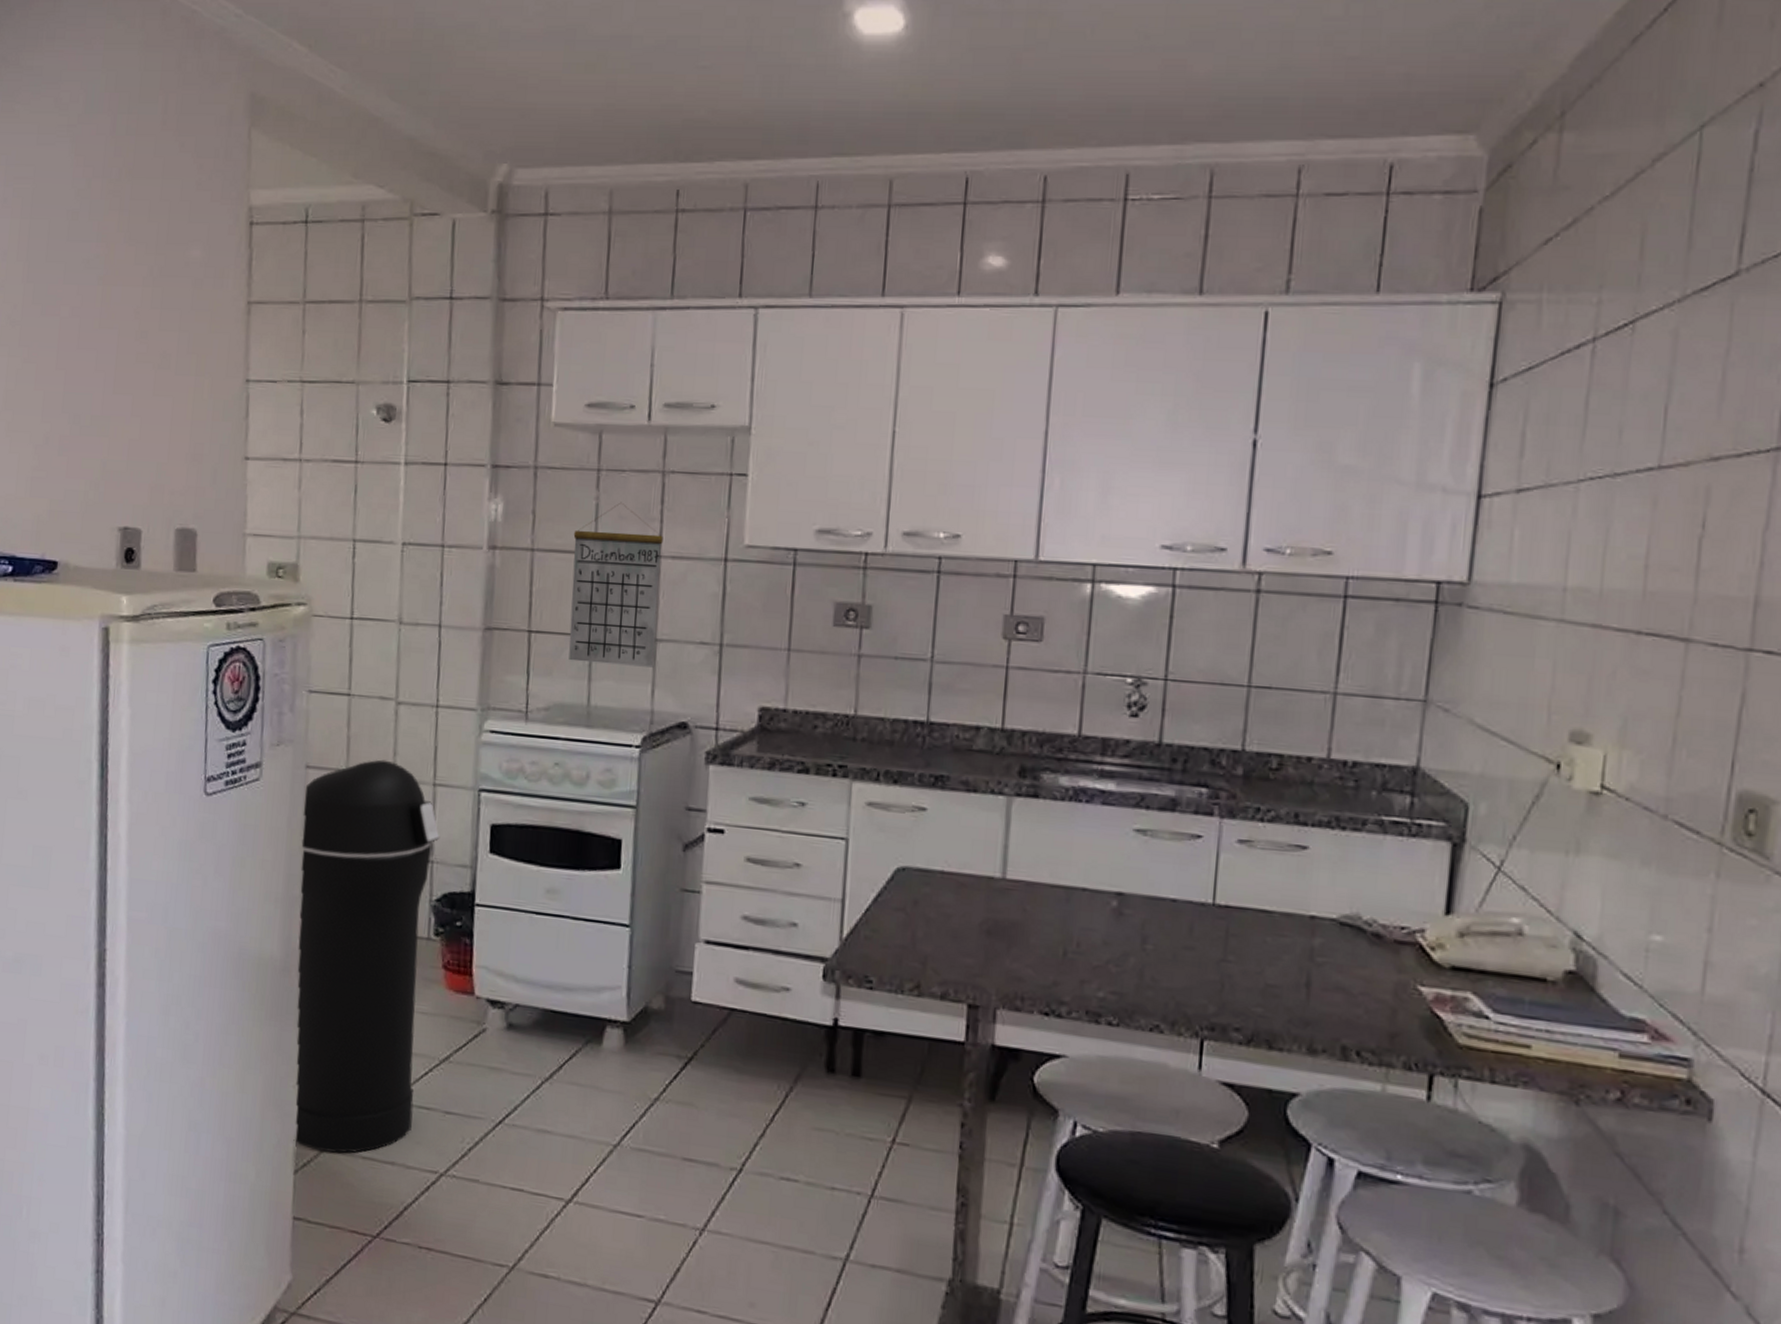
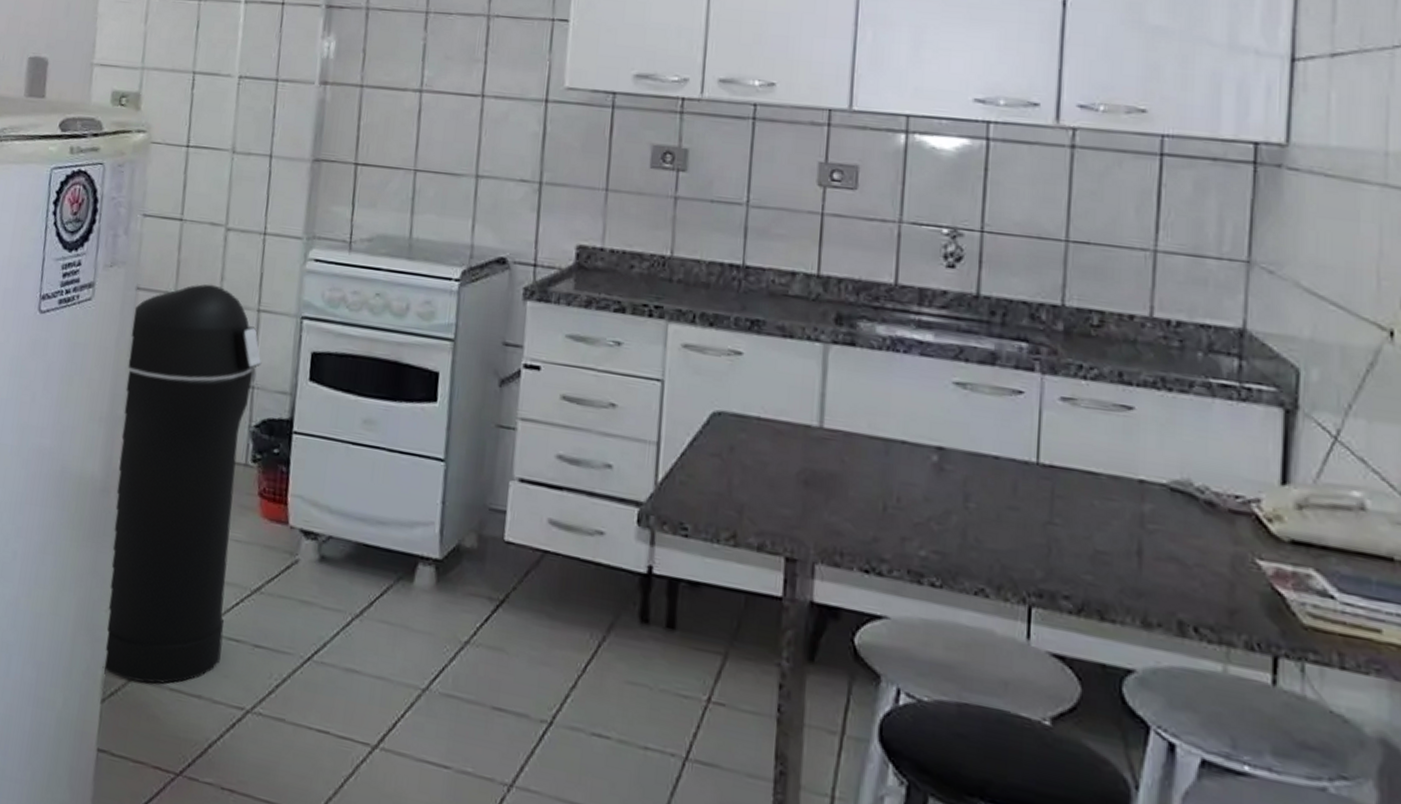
calendar: present [569,502,663,668] -> none [393,43,487,203]

